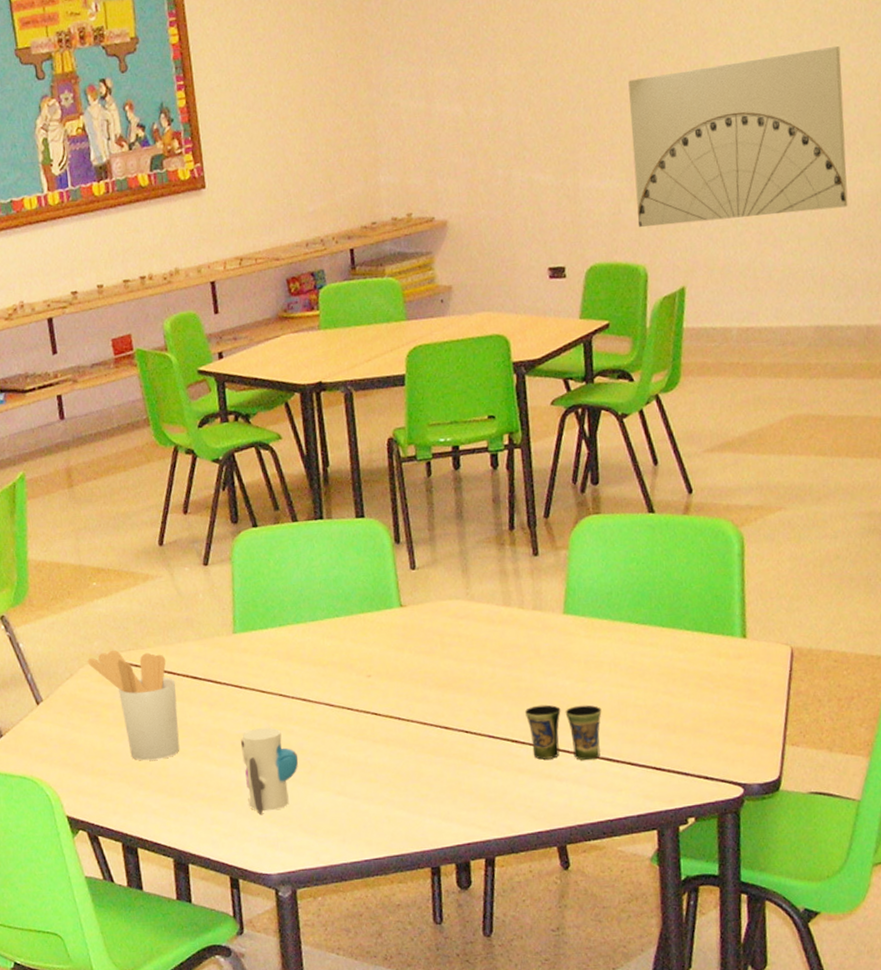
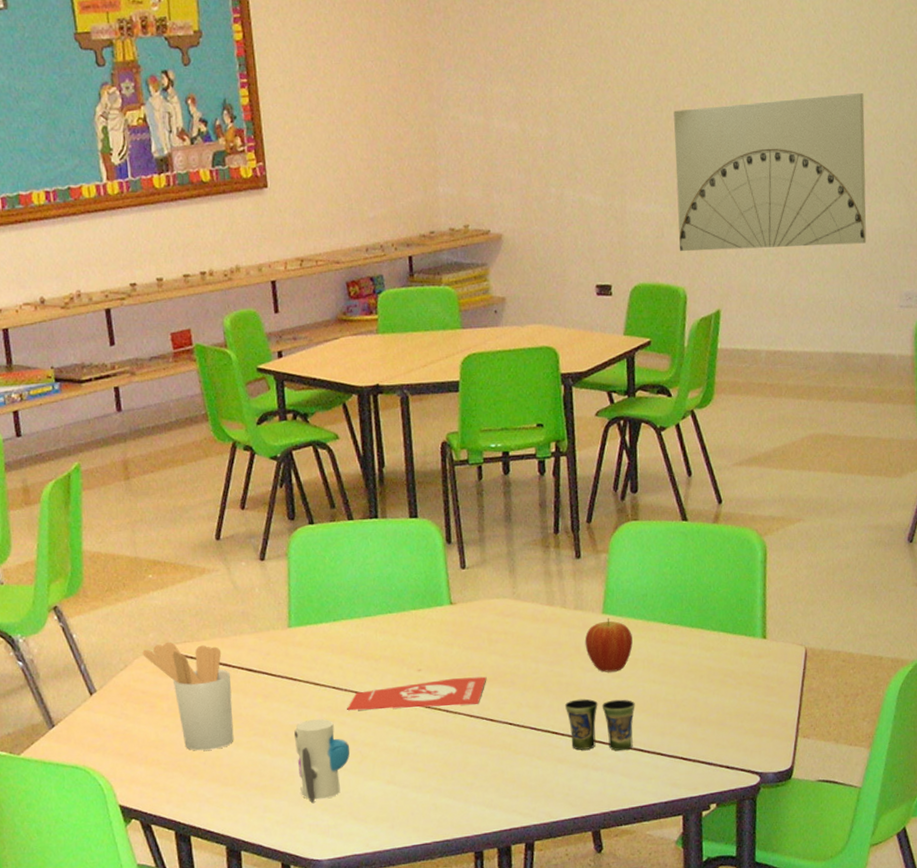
book: none [294,682,441,719] -> present [347,676,487,711]
fruit: none [545,617,598,677] -> present [584,617,633,673]

